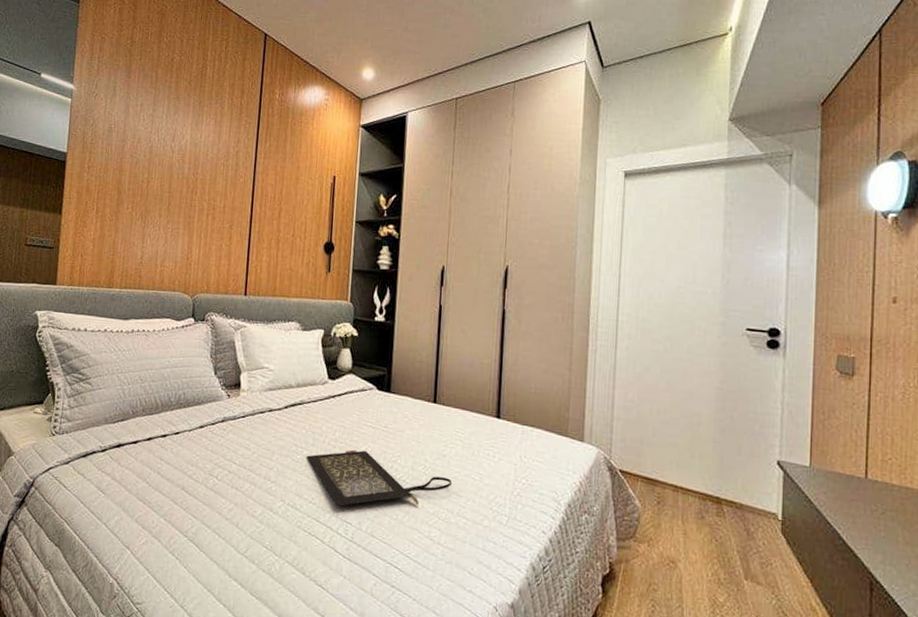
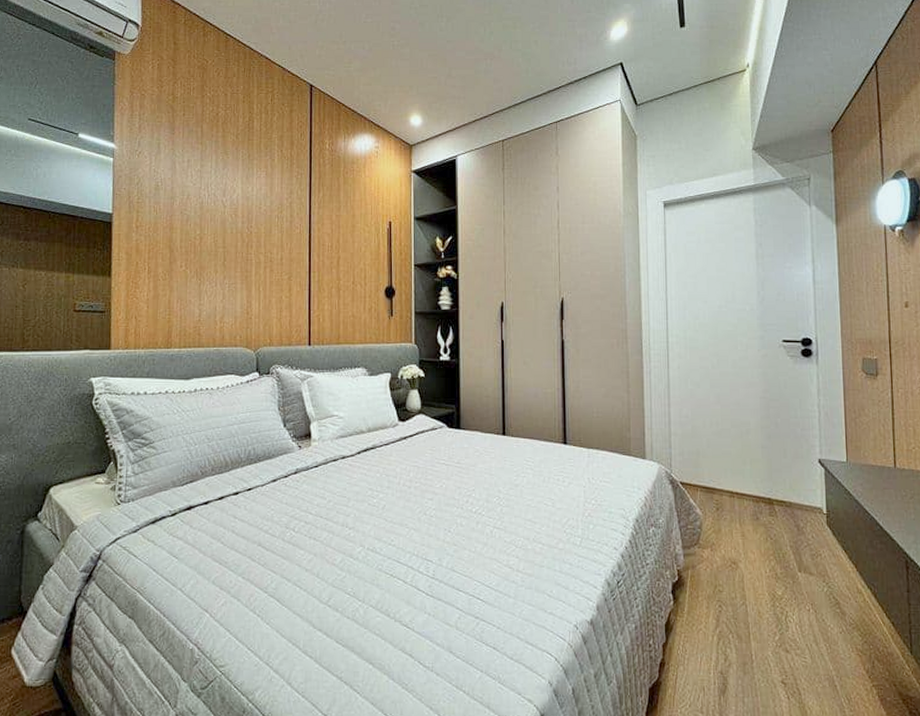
clutch bag: present [306,449,452,507] -> none [382,488,525,546]

